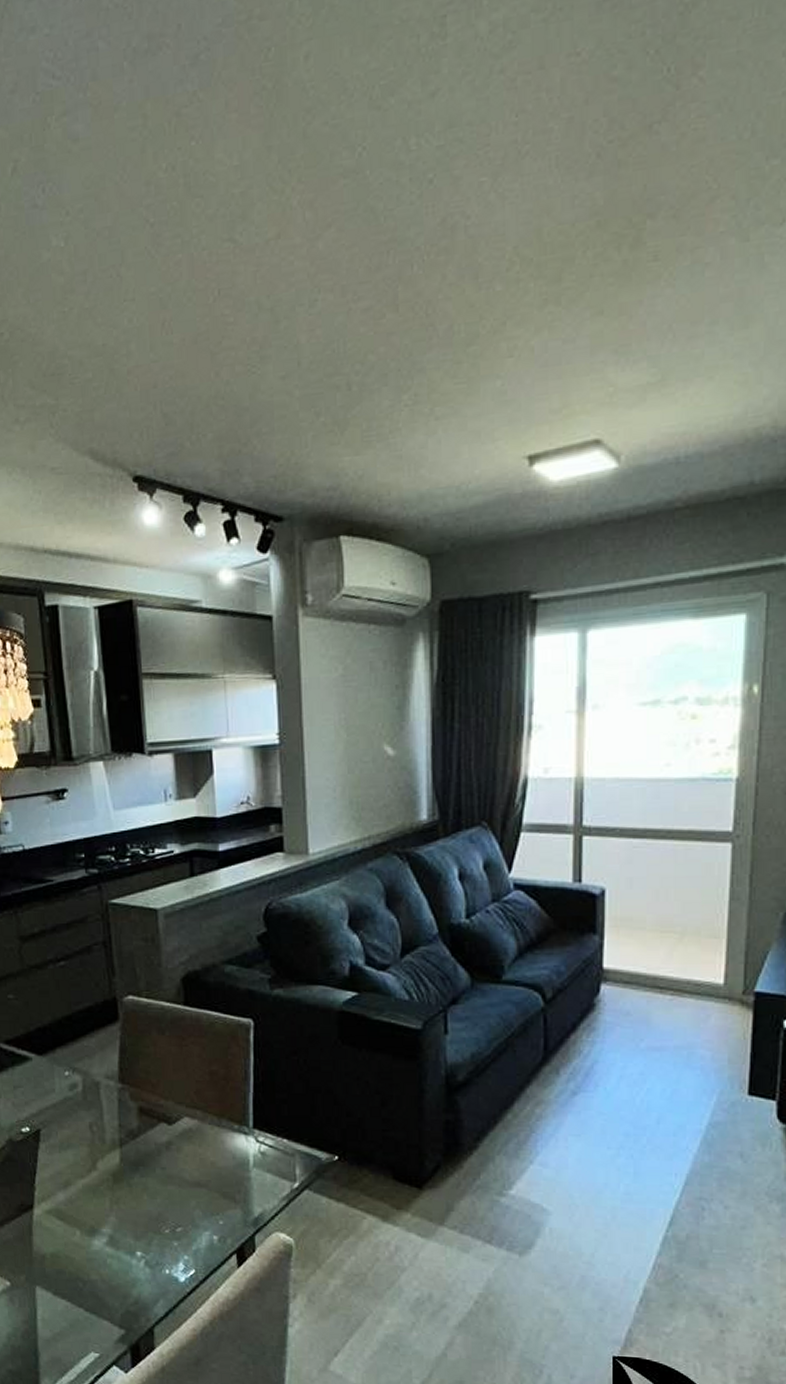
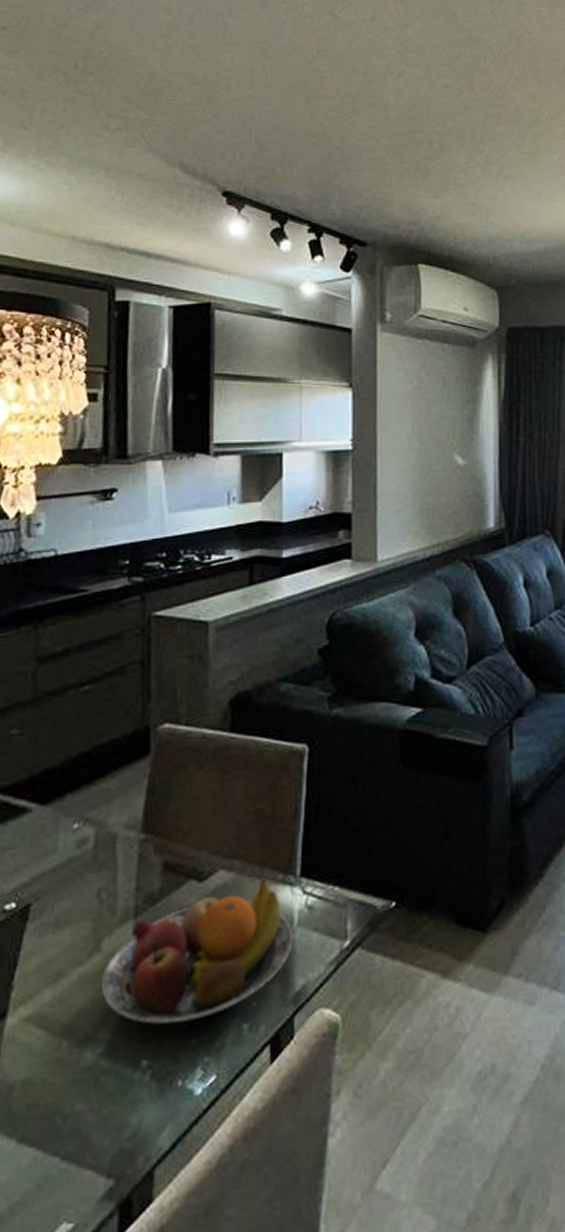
fruit bowl: none [99,1127,250,1229] -> present [100,878,293,1025]

